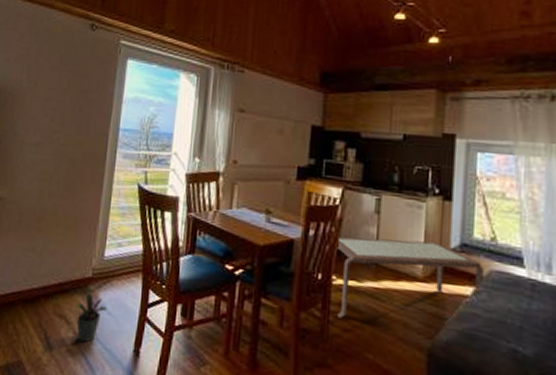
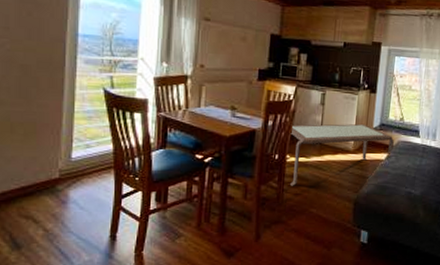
potted plant: present [76,293,107,343] -> none [44,193,78,237]

